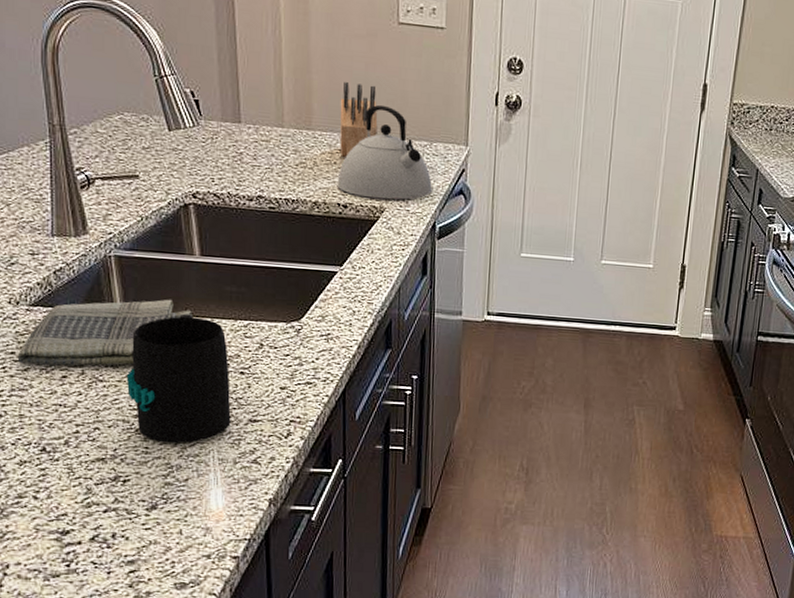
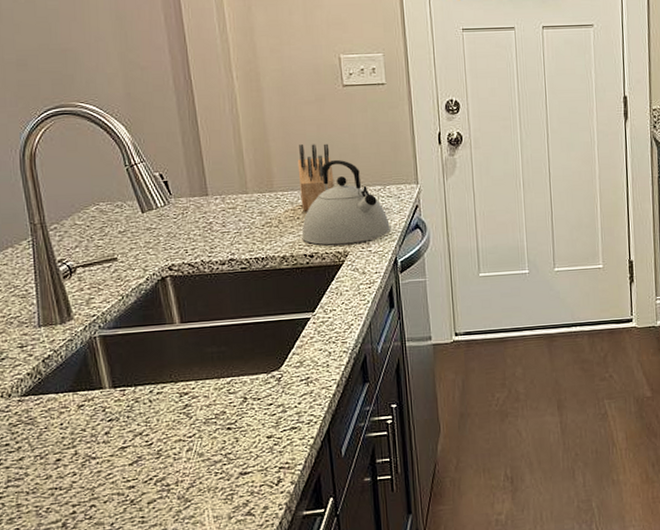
dish towel: present [17,299,194,366] -> none [11,368,178,453]
mug: present [126,313,231,444] -> none [118,380,222,510]

